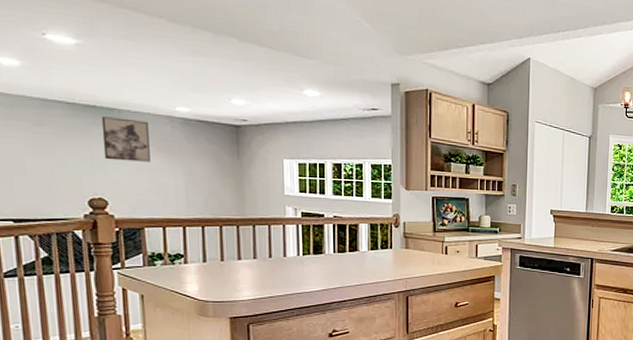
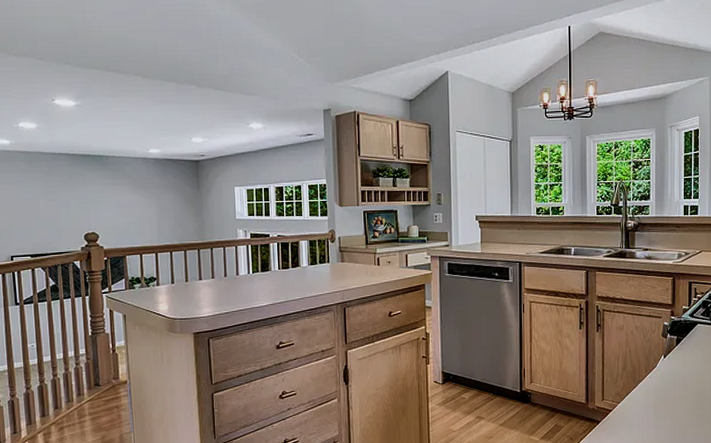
wall art: present [101,116,150,162] -> none [93,163,130,199]

